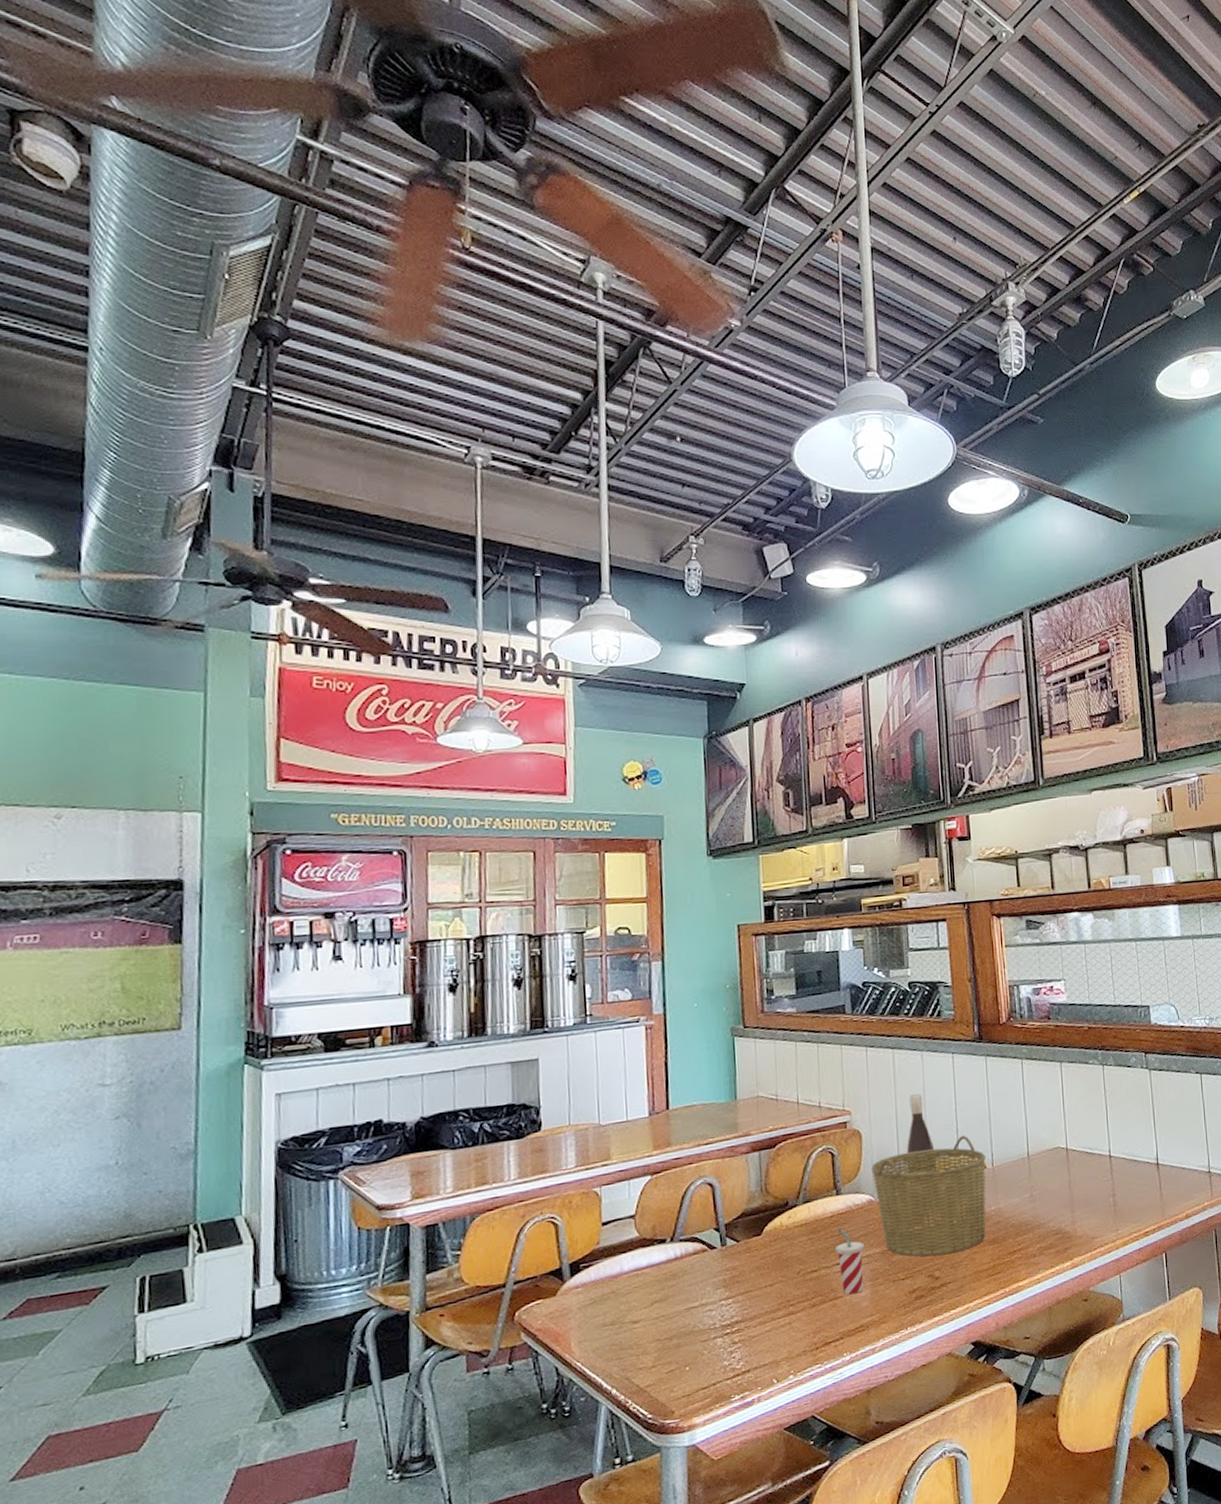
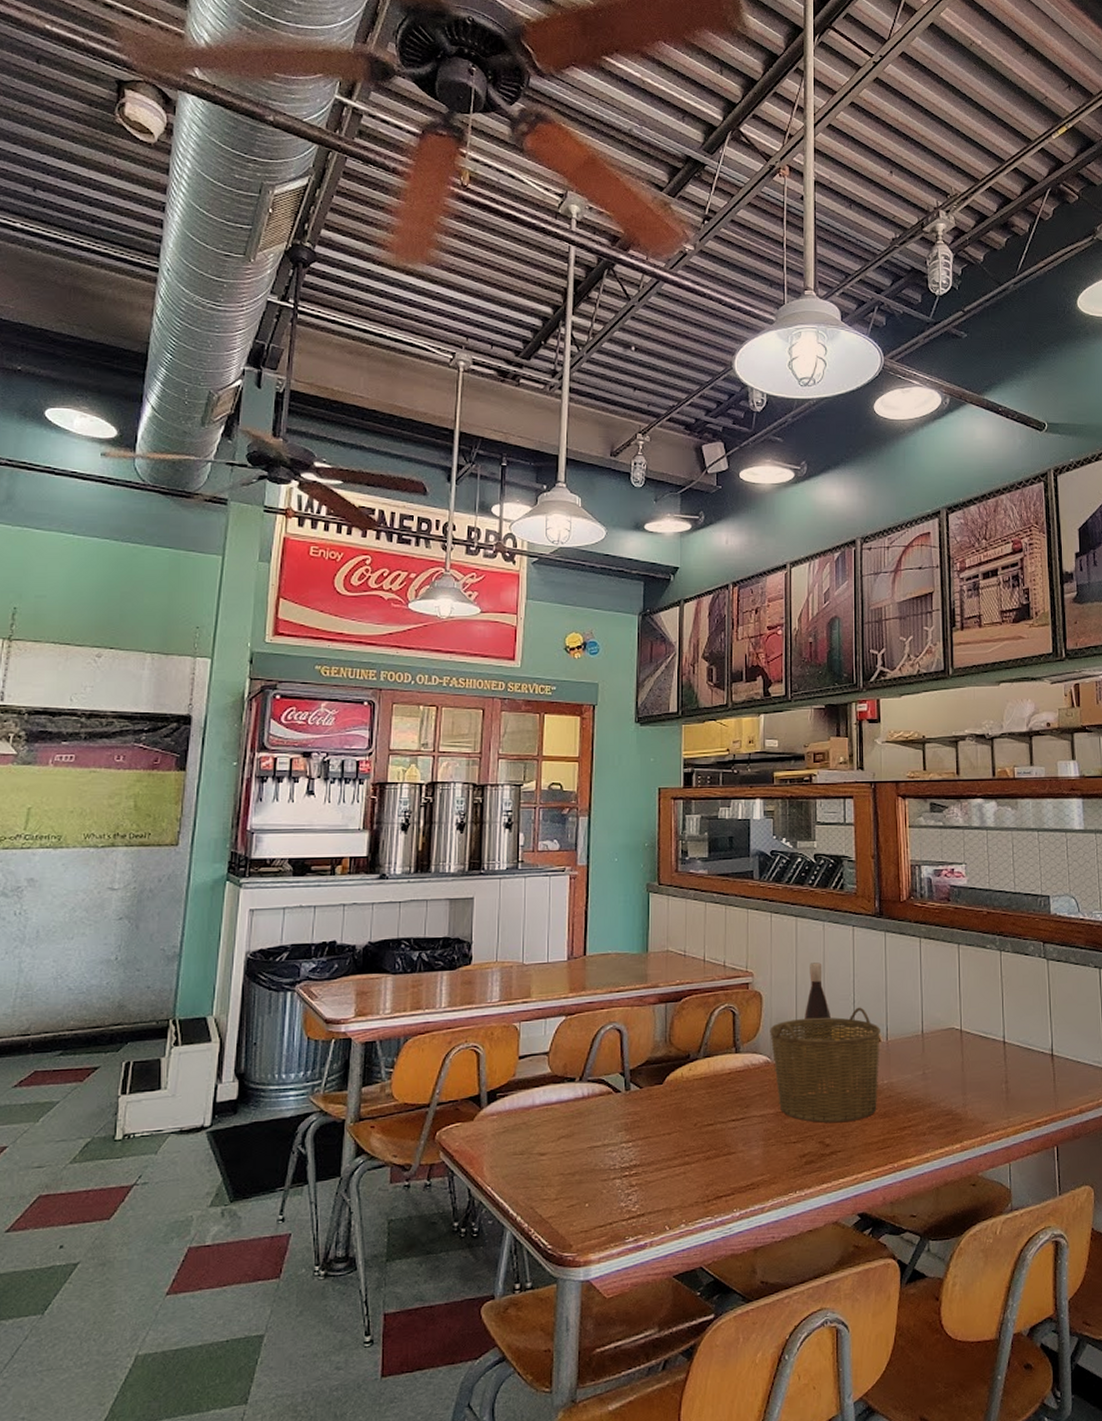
beverage cup: present [836,1228,865,1295] -> none [732,1086,759,1152]

